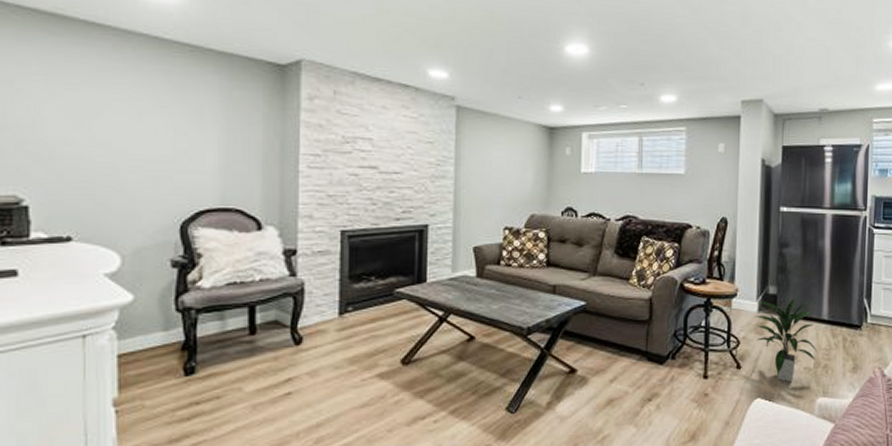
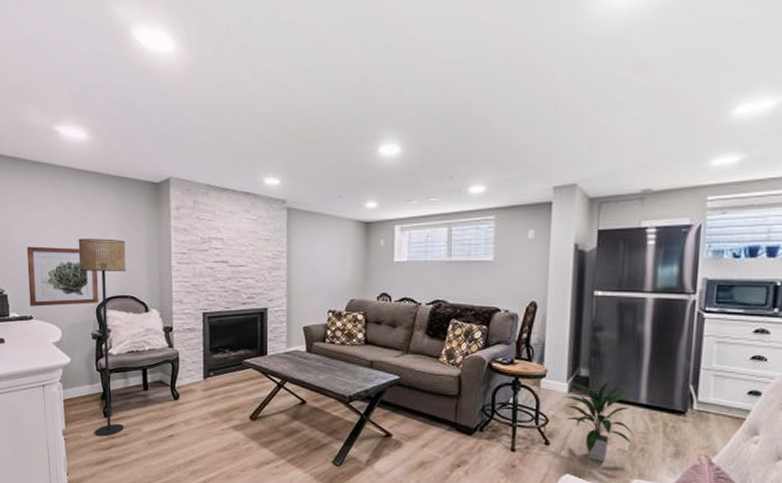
wall art: none [68,138,186,223] -> present [26,246,99,306]
floor lamp: none [156,130,231,403] -> present [78,238,126,437]

